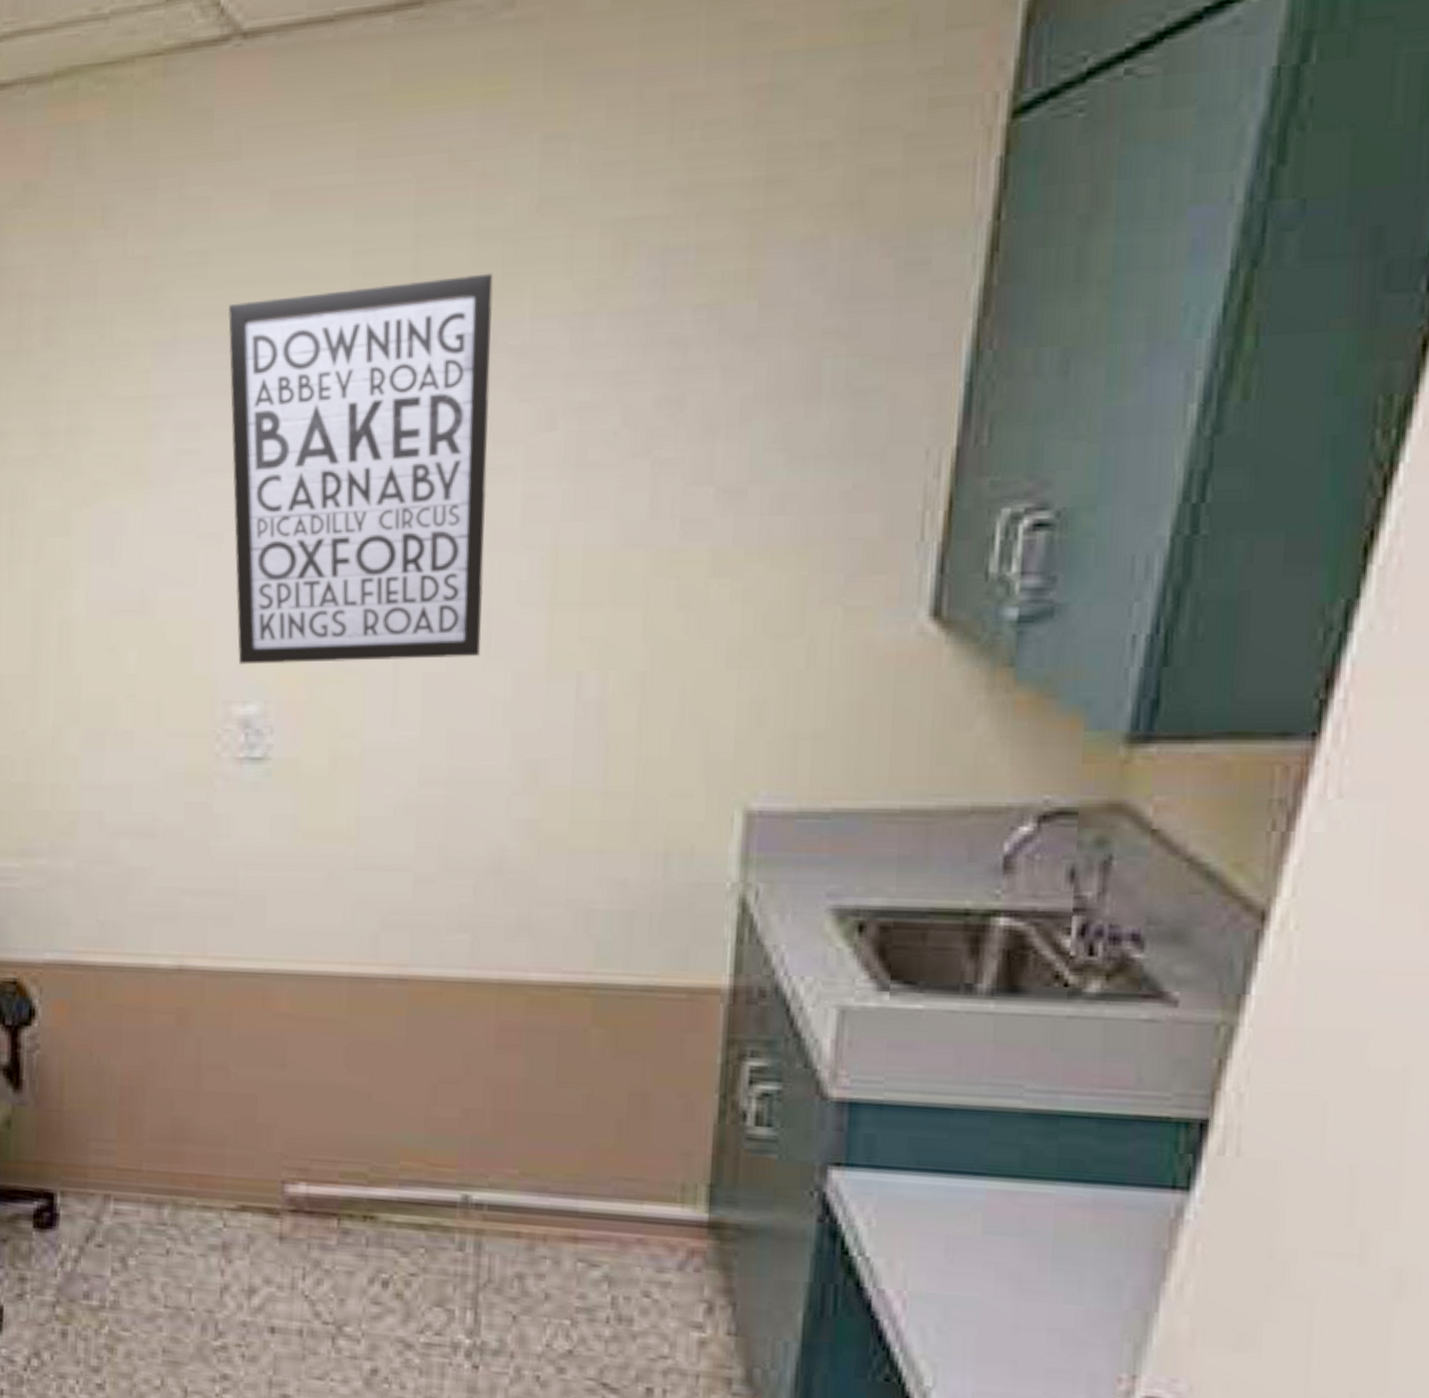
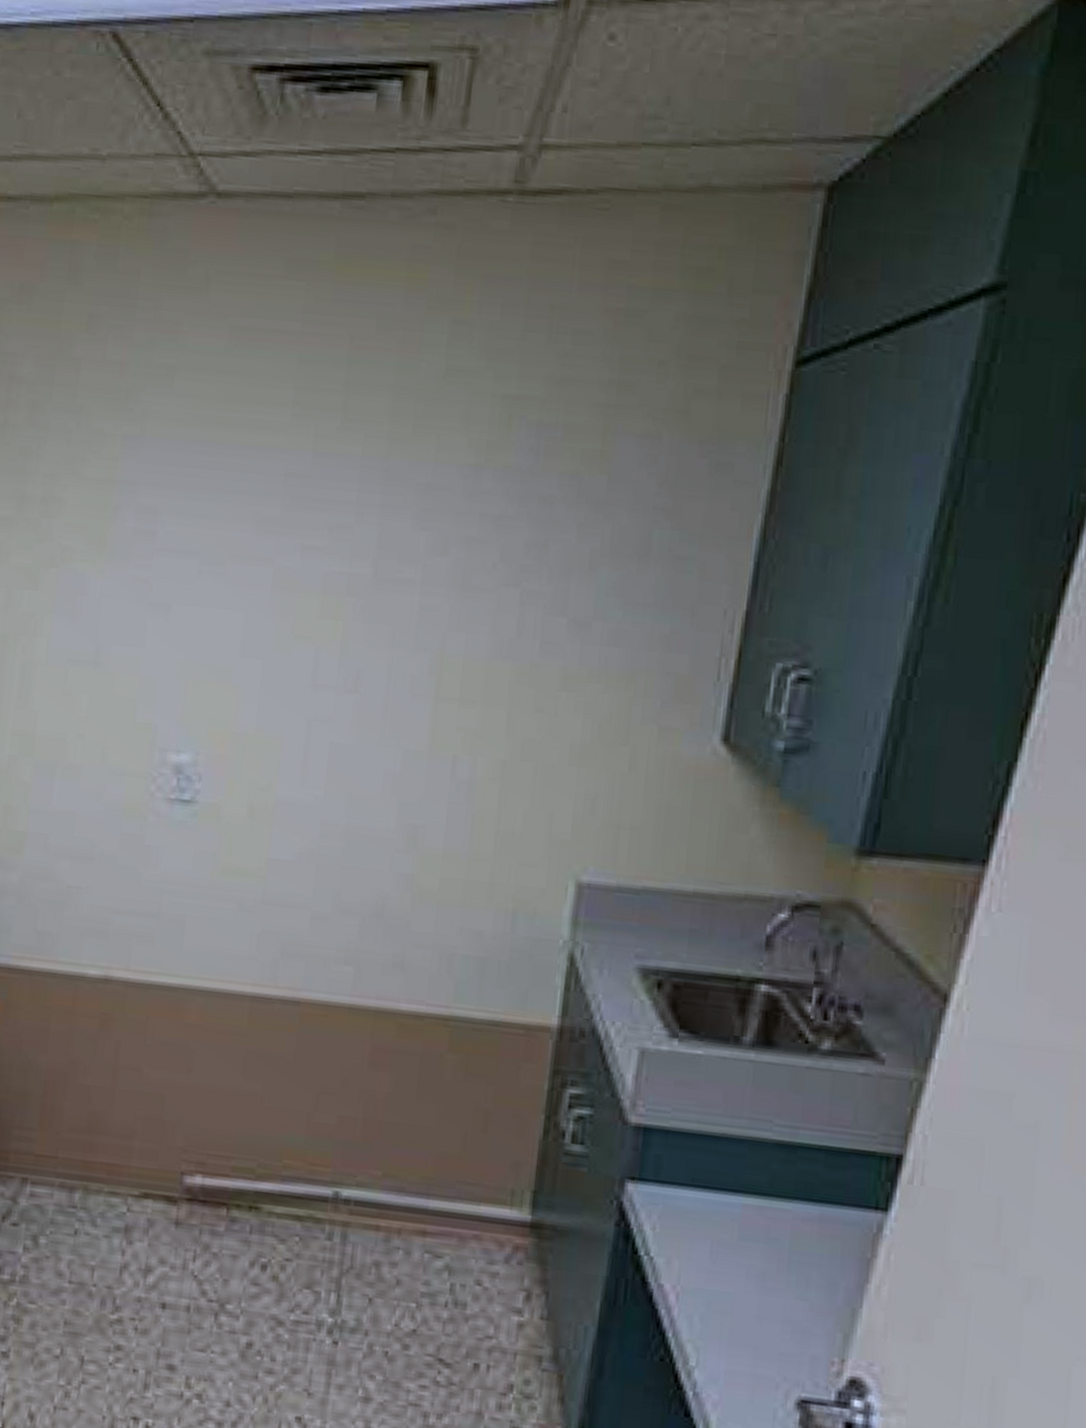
wall art: present [228,273,494,665] -> none [175,413,407,734]

